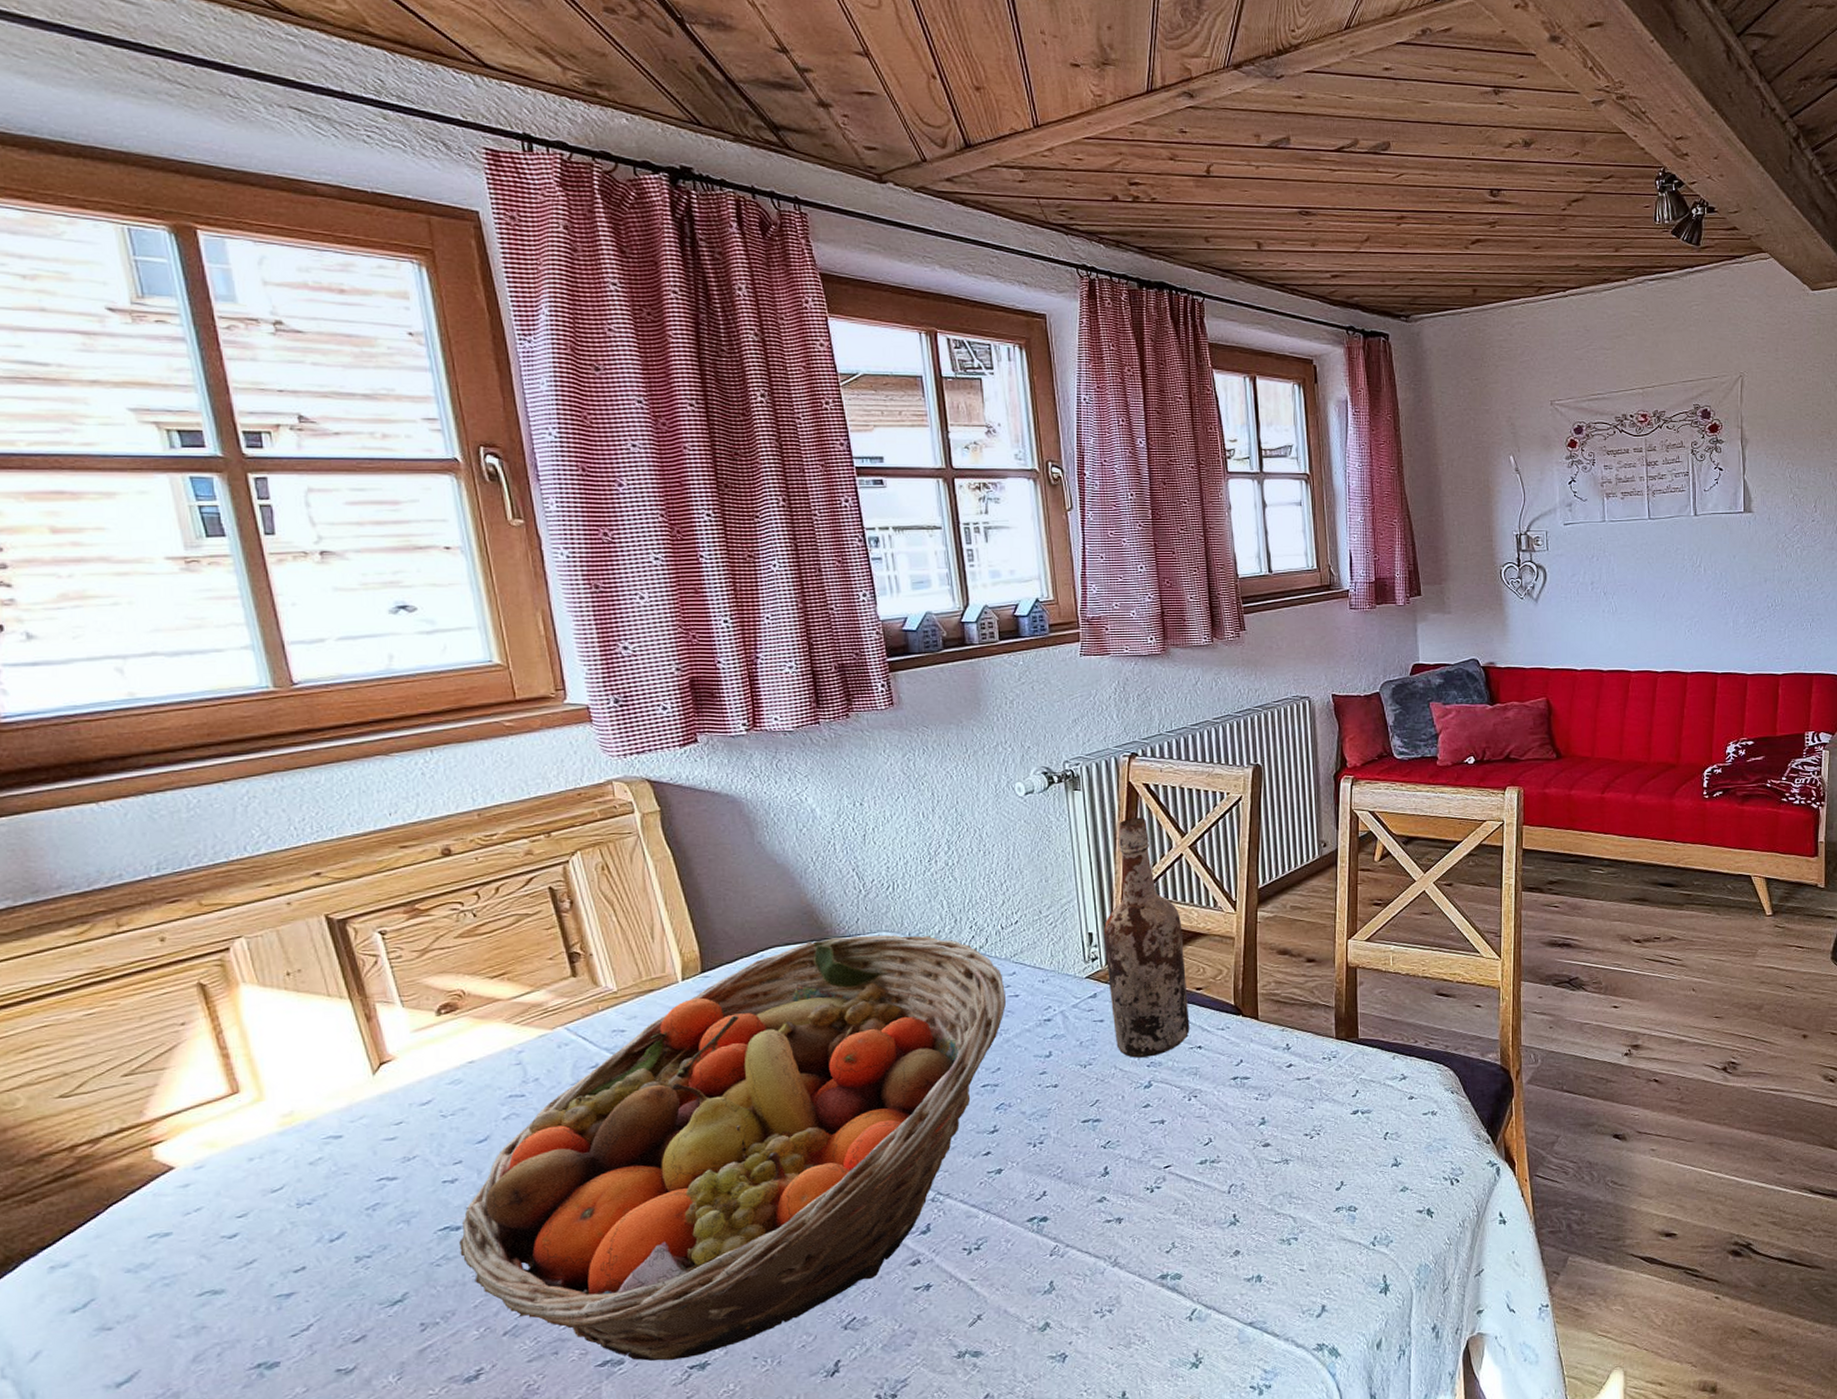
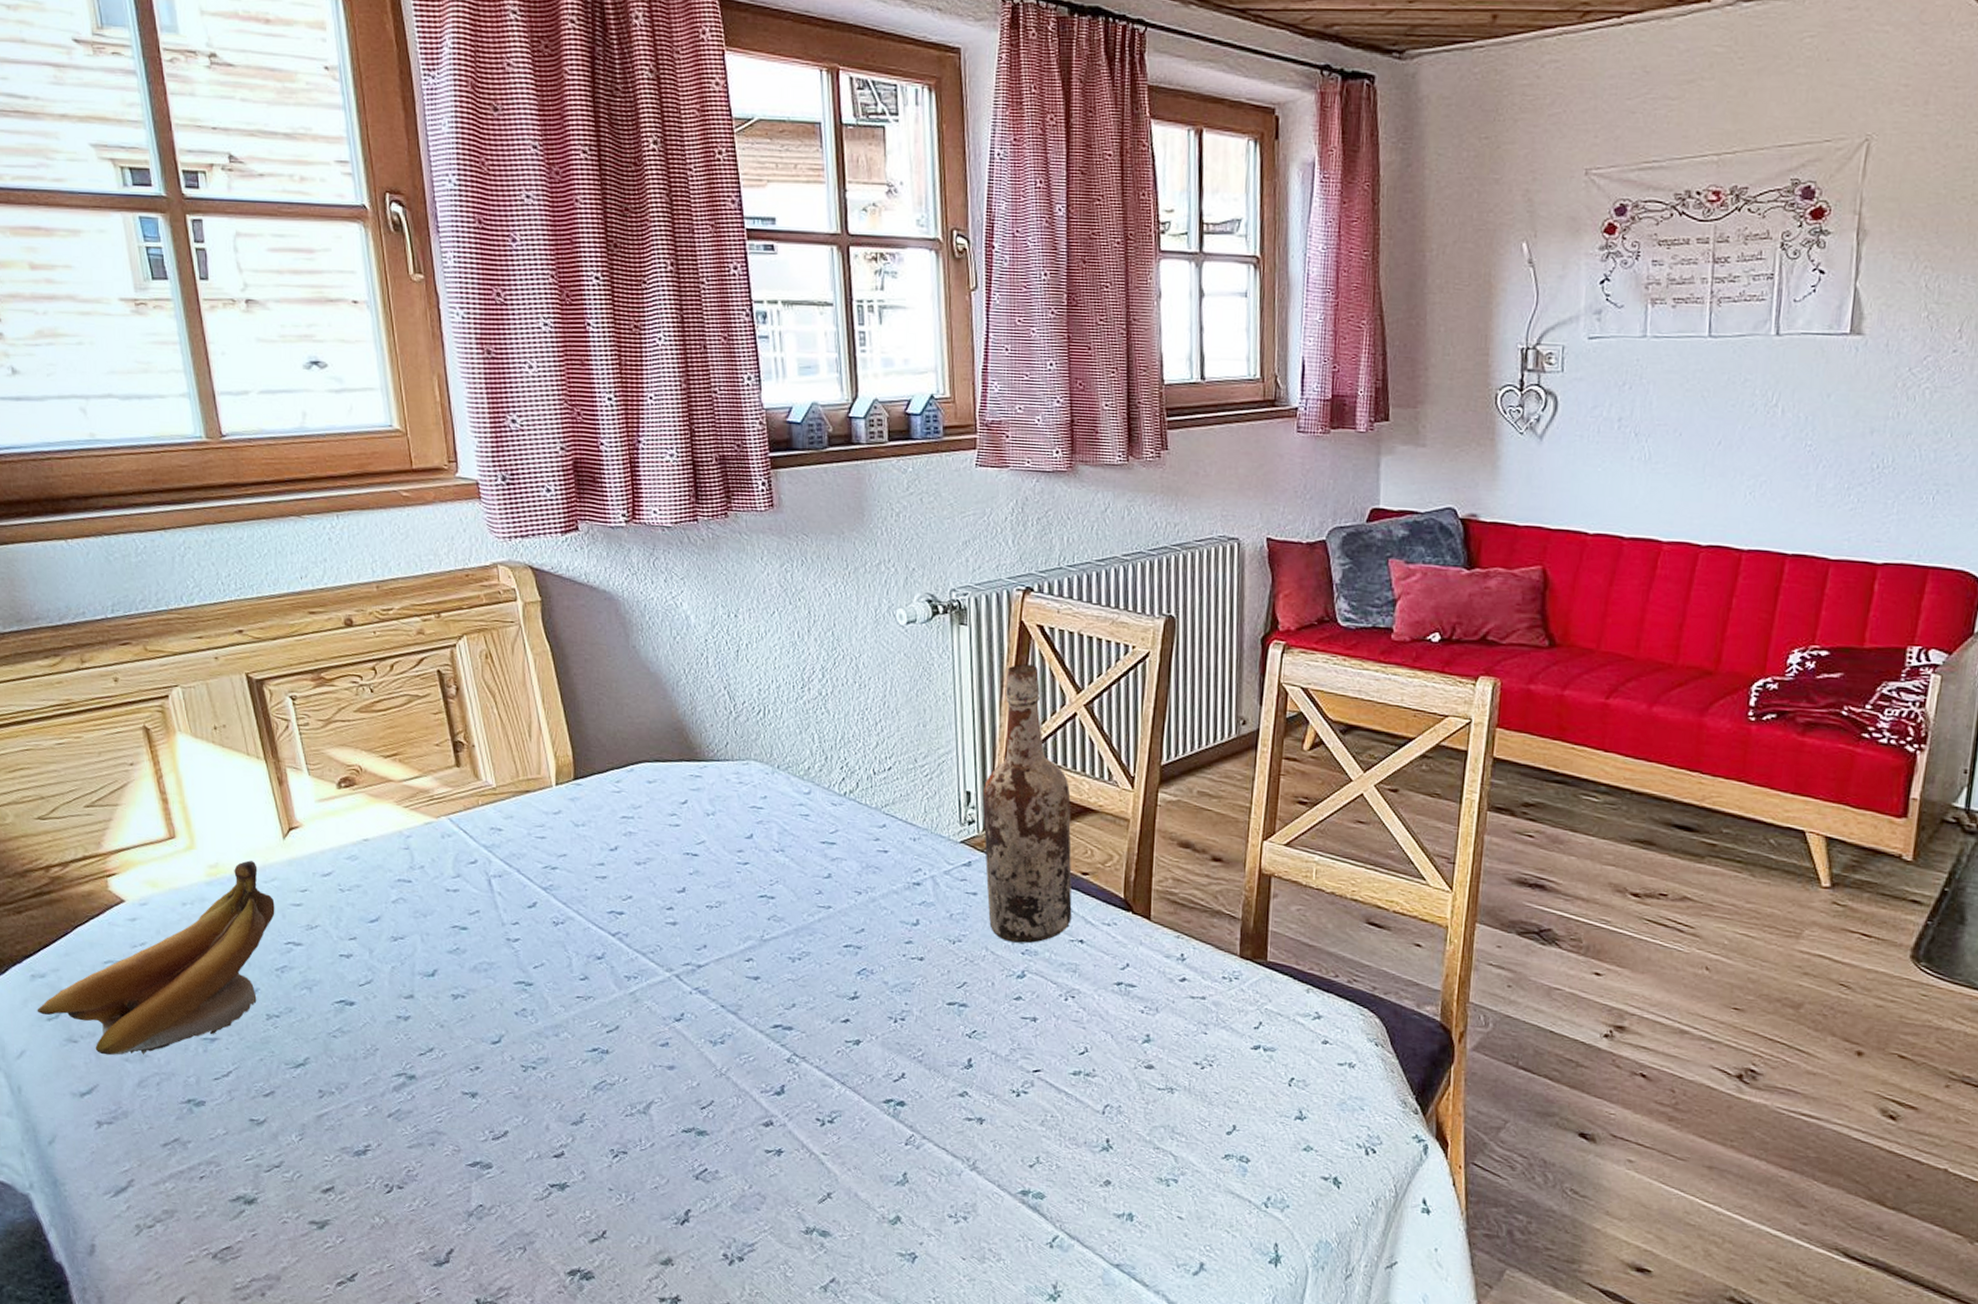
banana: none [57,1102,364,1337] -> present [37,860,275,1056]
fruit basket: present [459,935,1007,1362] -> none [353,760,875,1176]

